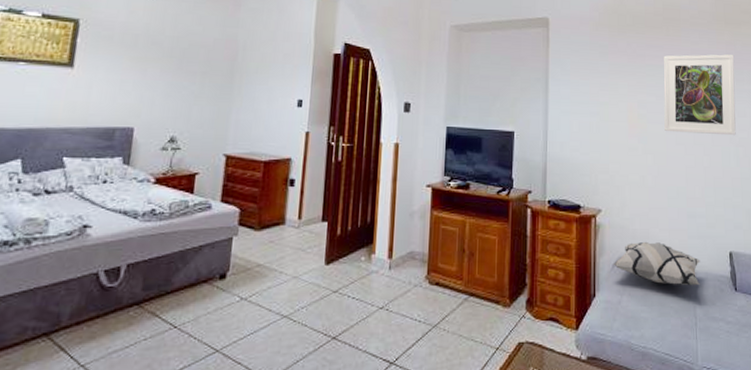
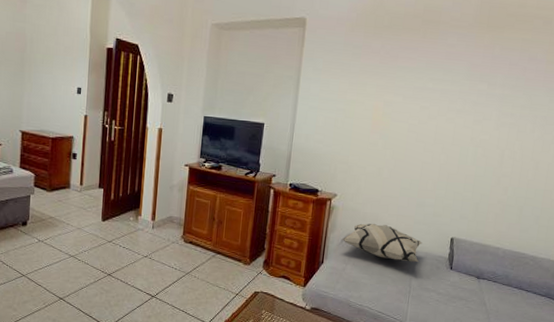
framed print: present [663,54,736,136] -> none [407,57,491,137]

